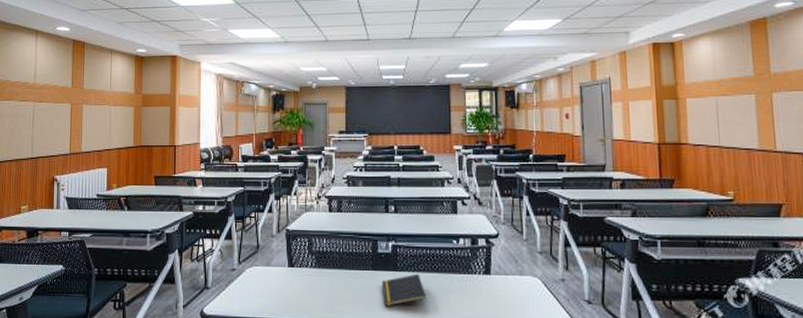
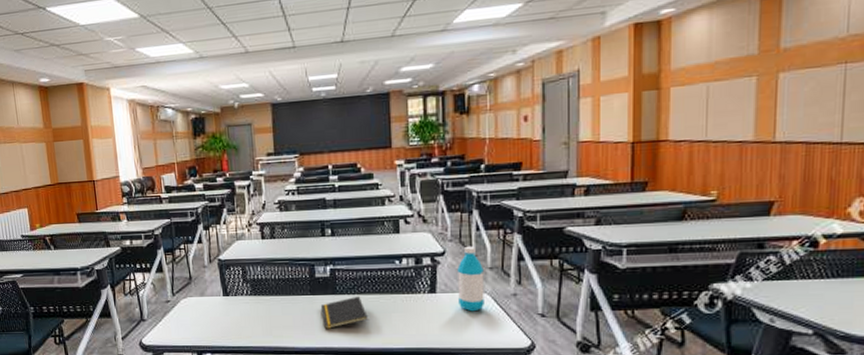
water bottle: none [510,229,535,295] -> present [457,245,484,312]

